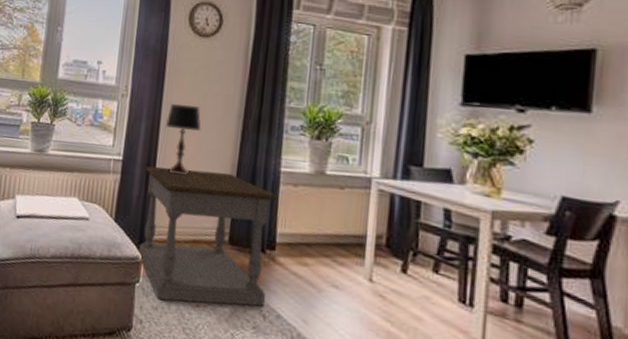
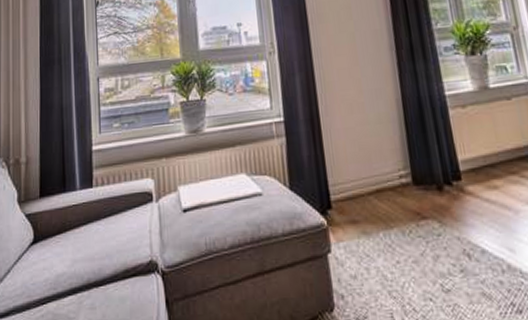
side table: present [138,166,278,307] -> none [309,109,466,266]
table lamp: present [166,104,201,175] -> none [320,48,357,124]

